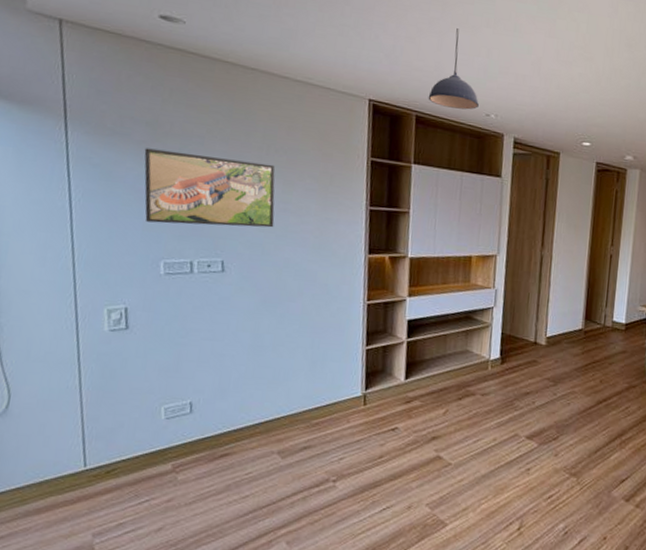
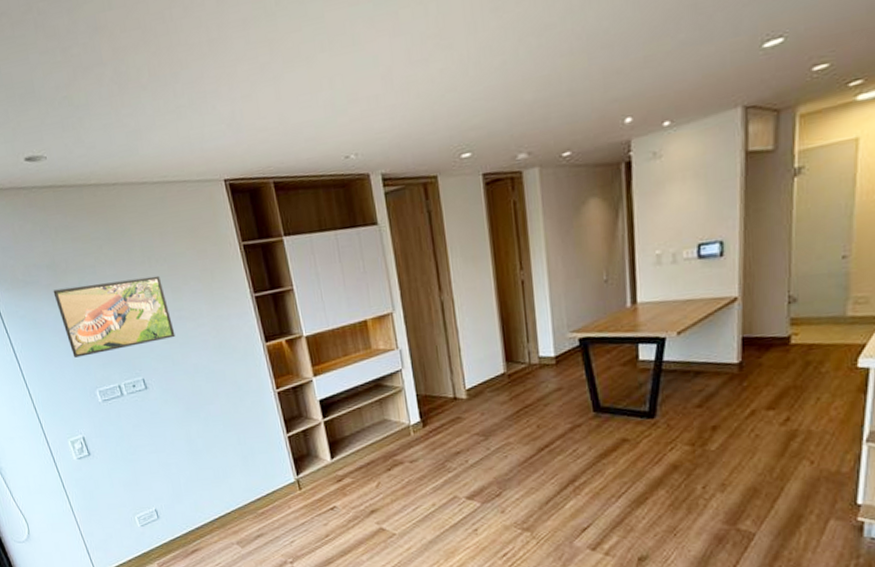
pendant light: present [428,28,479,110] -> none [280,66,335,164]

